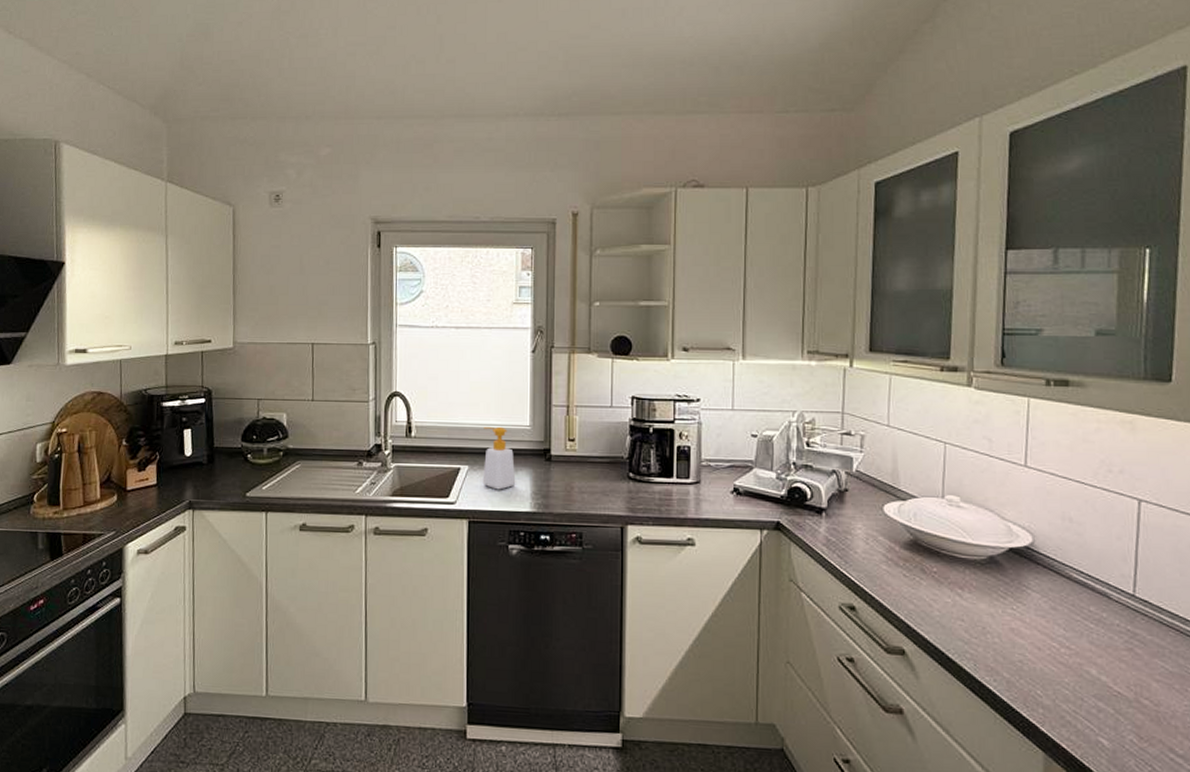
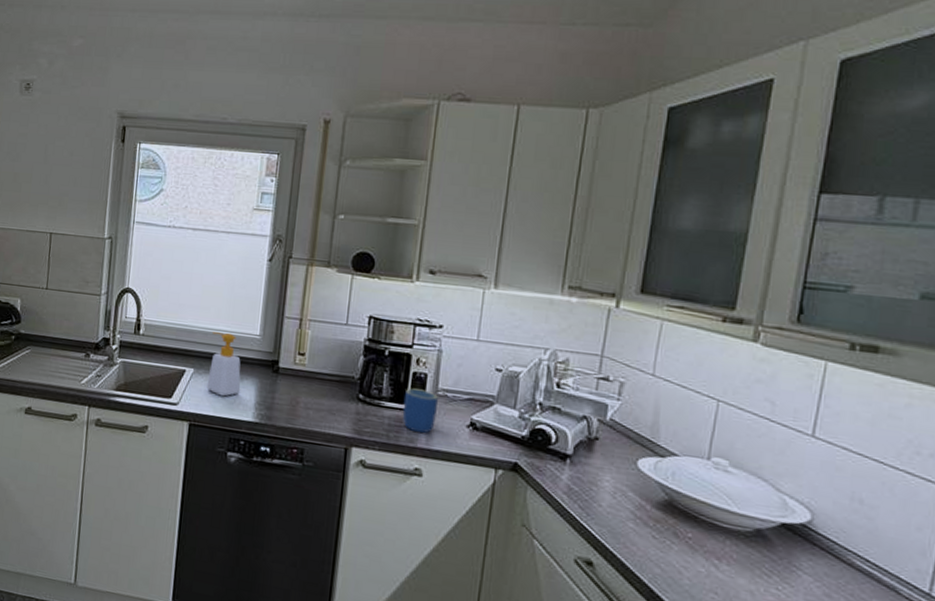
mug: none [671,462,702,504] -> present [402,388,438,434]

